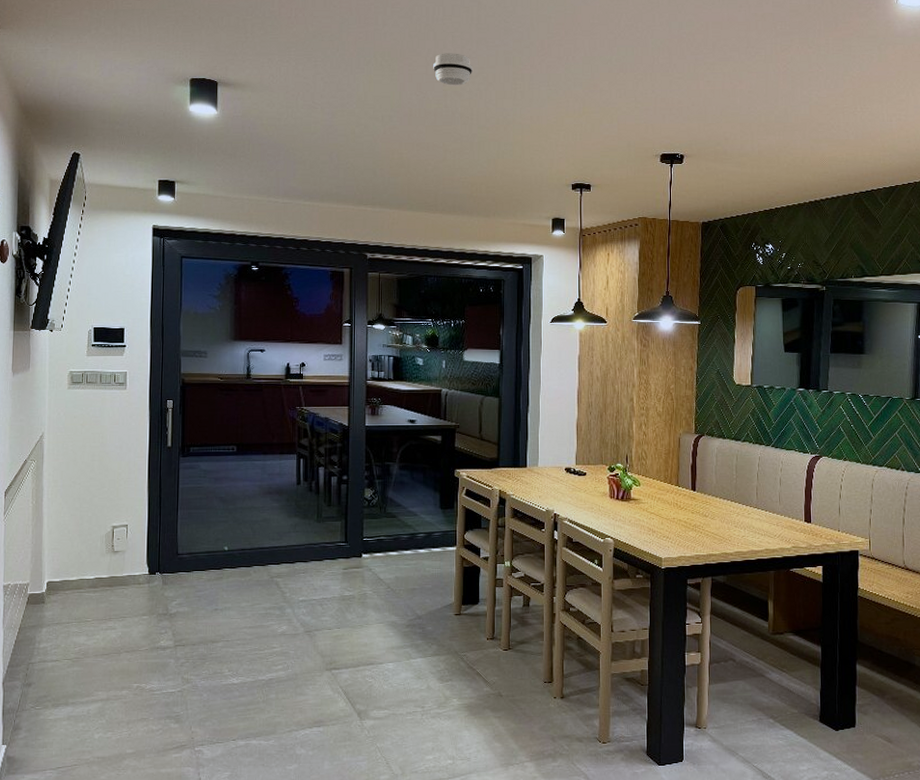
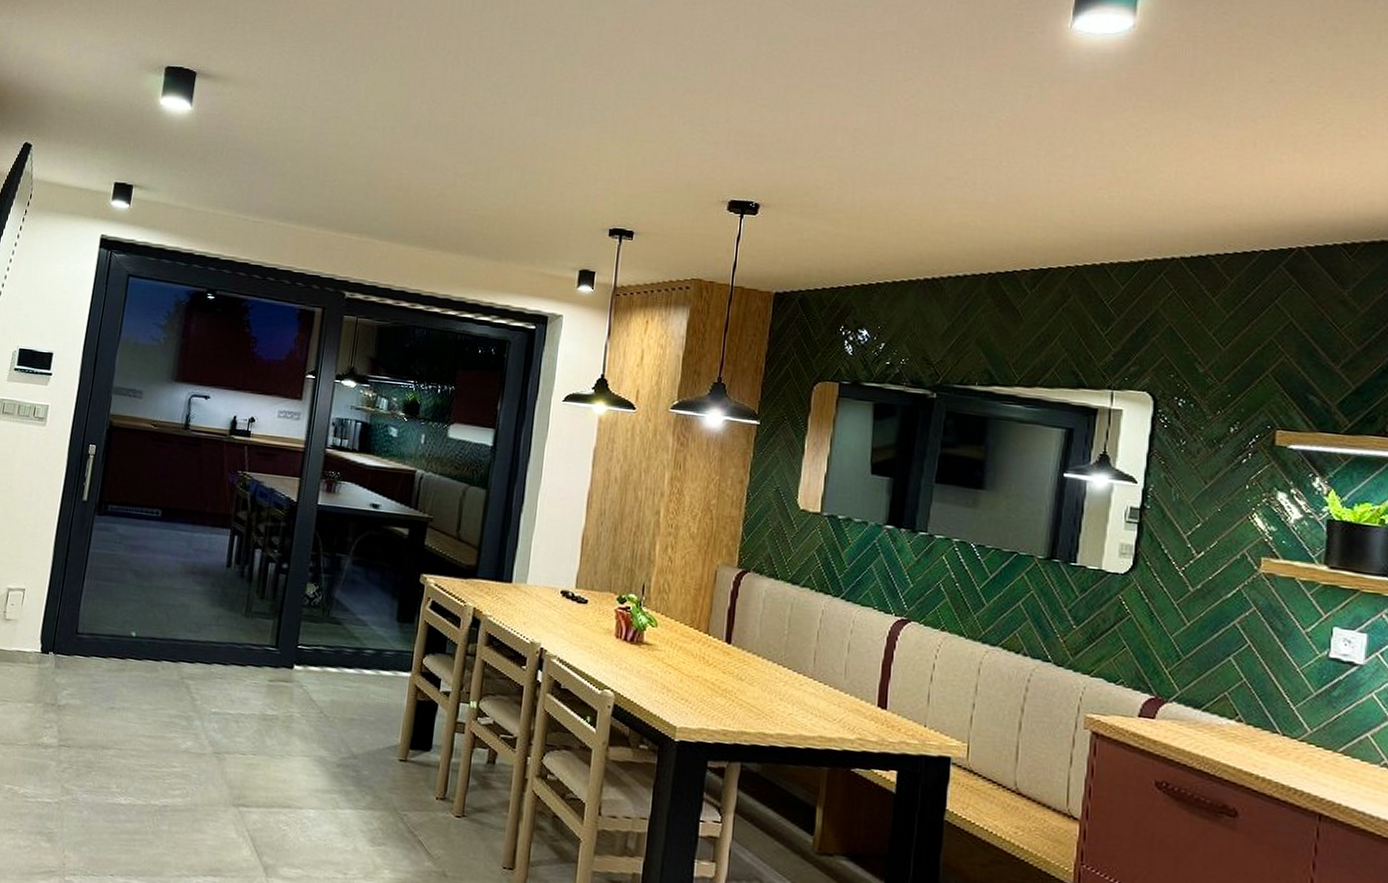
smoke detector: present [433,53,473,86] -> none [452,55,502,97]

